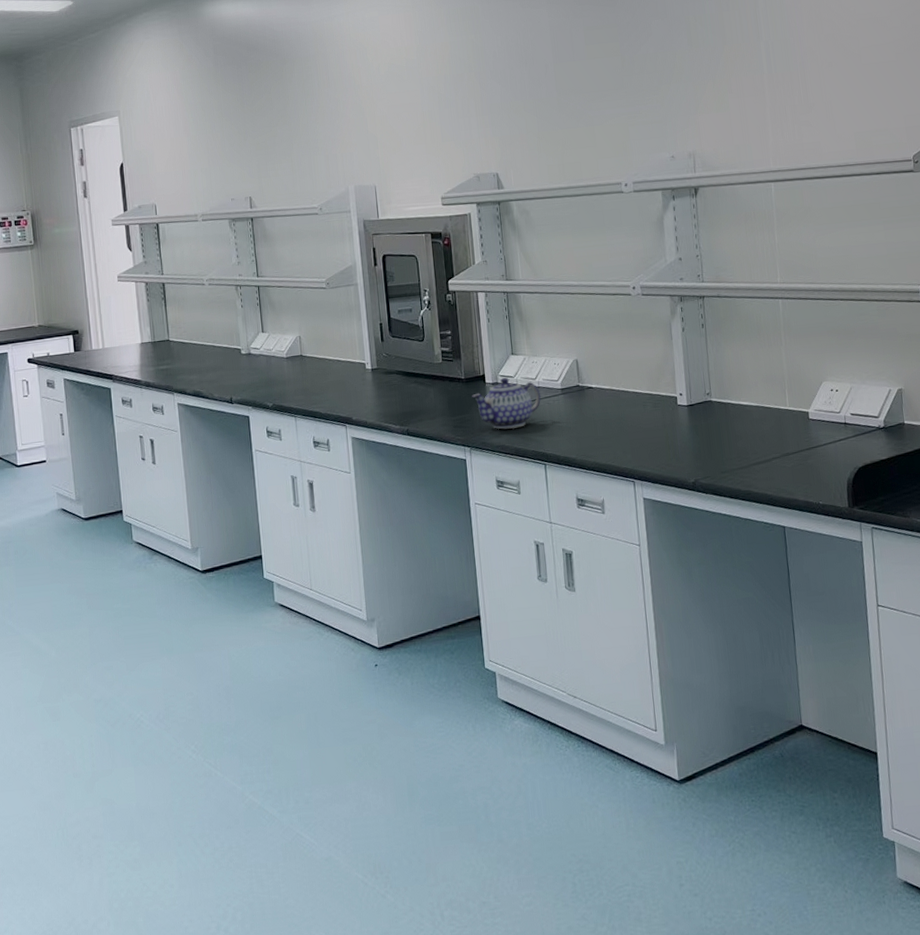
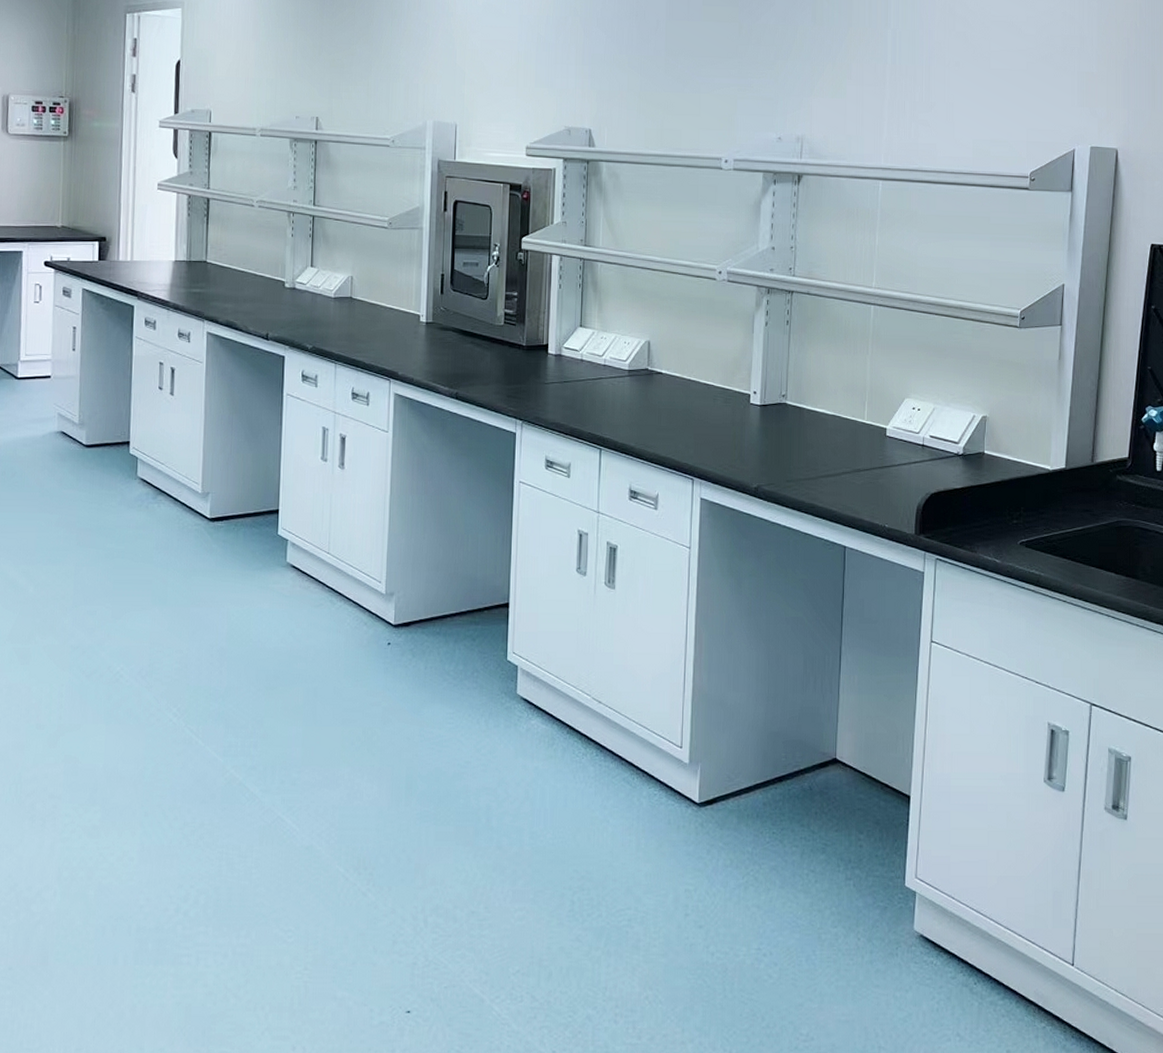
teapot: present [472,377,541,429] -> none [531,350,605,406]

